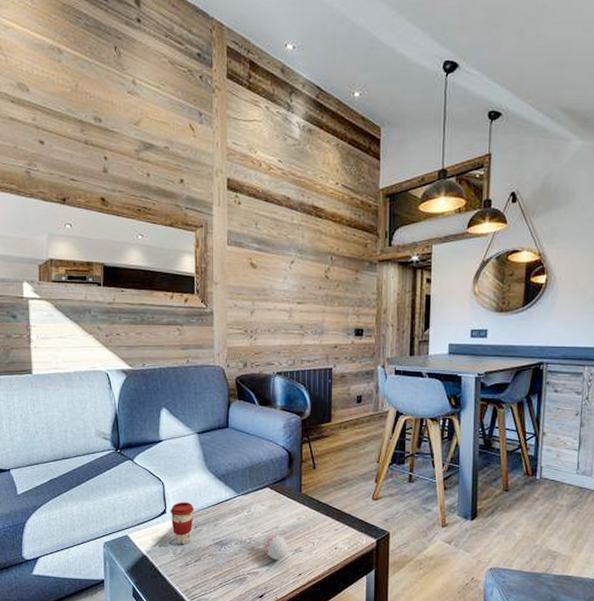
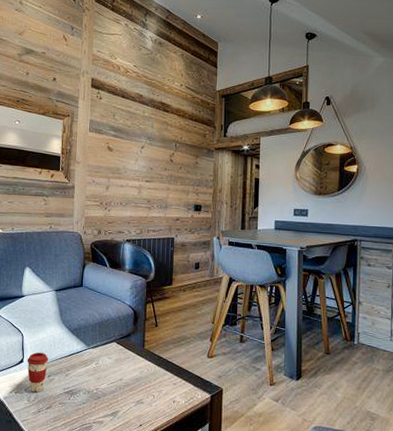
decorative egg: present [262,534,288,560] -> none [108,386,130,410]

